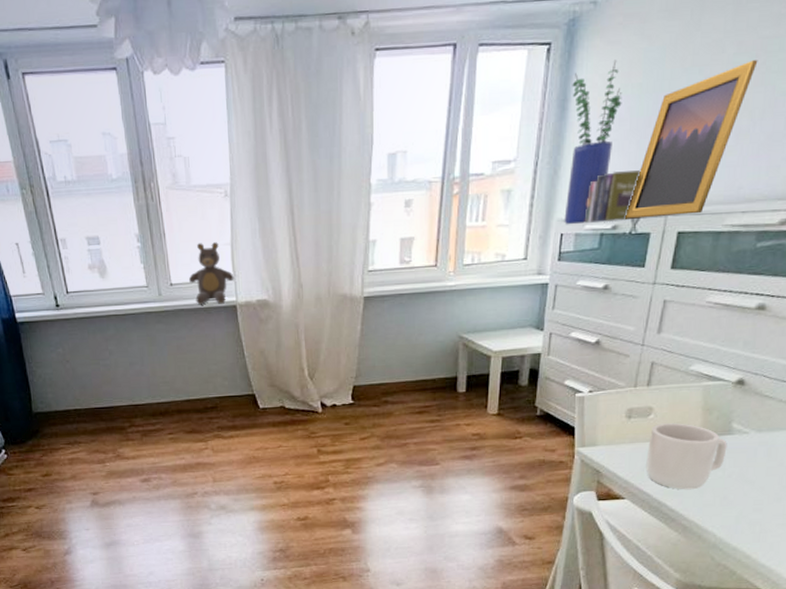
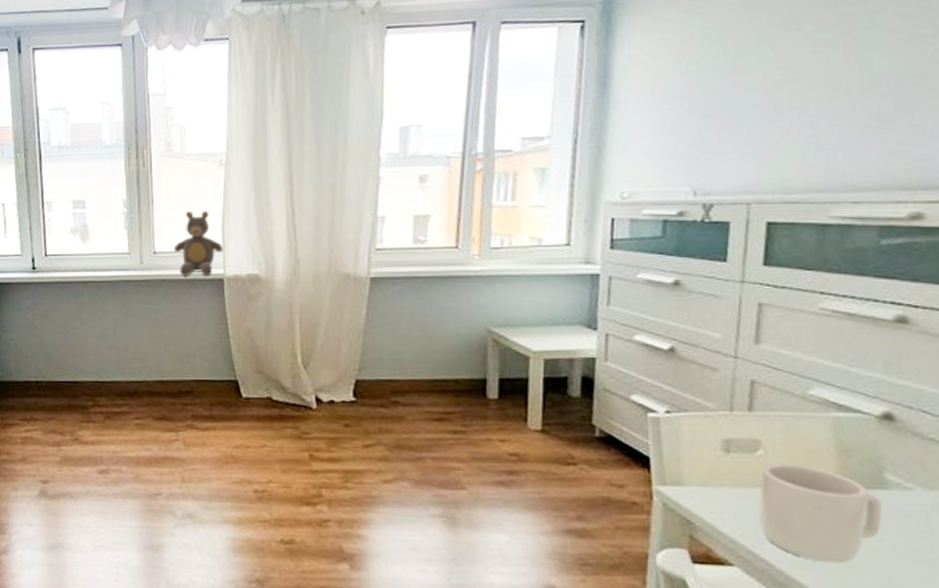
vase: present [564,59,623,225] -> none [613,36,677,209]
books: present [584,170,641,223] -> none [640,151,714,208]
picture frame: present [625,60,758,219] -> none [694,37,846,205]

